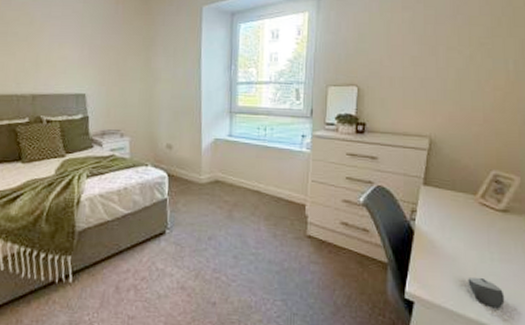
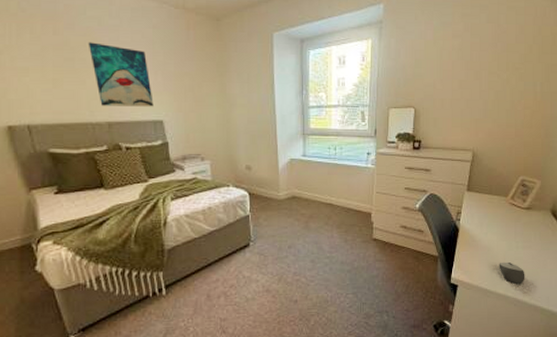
wall art: none [21,16,78,80] -> present [88,42,154,107]

